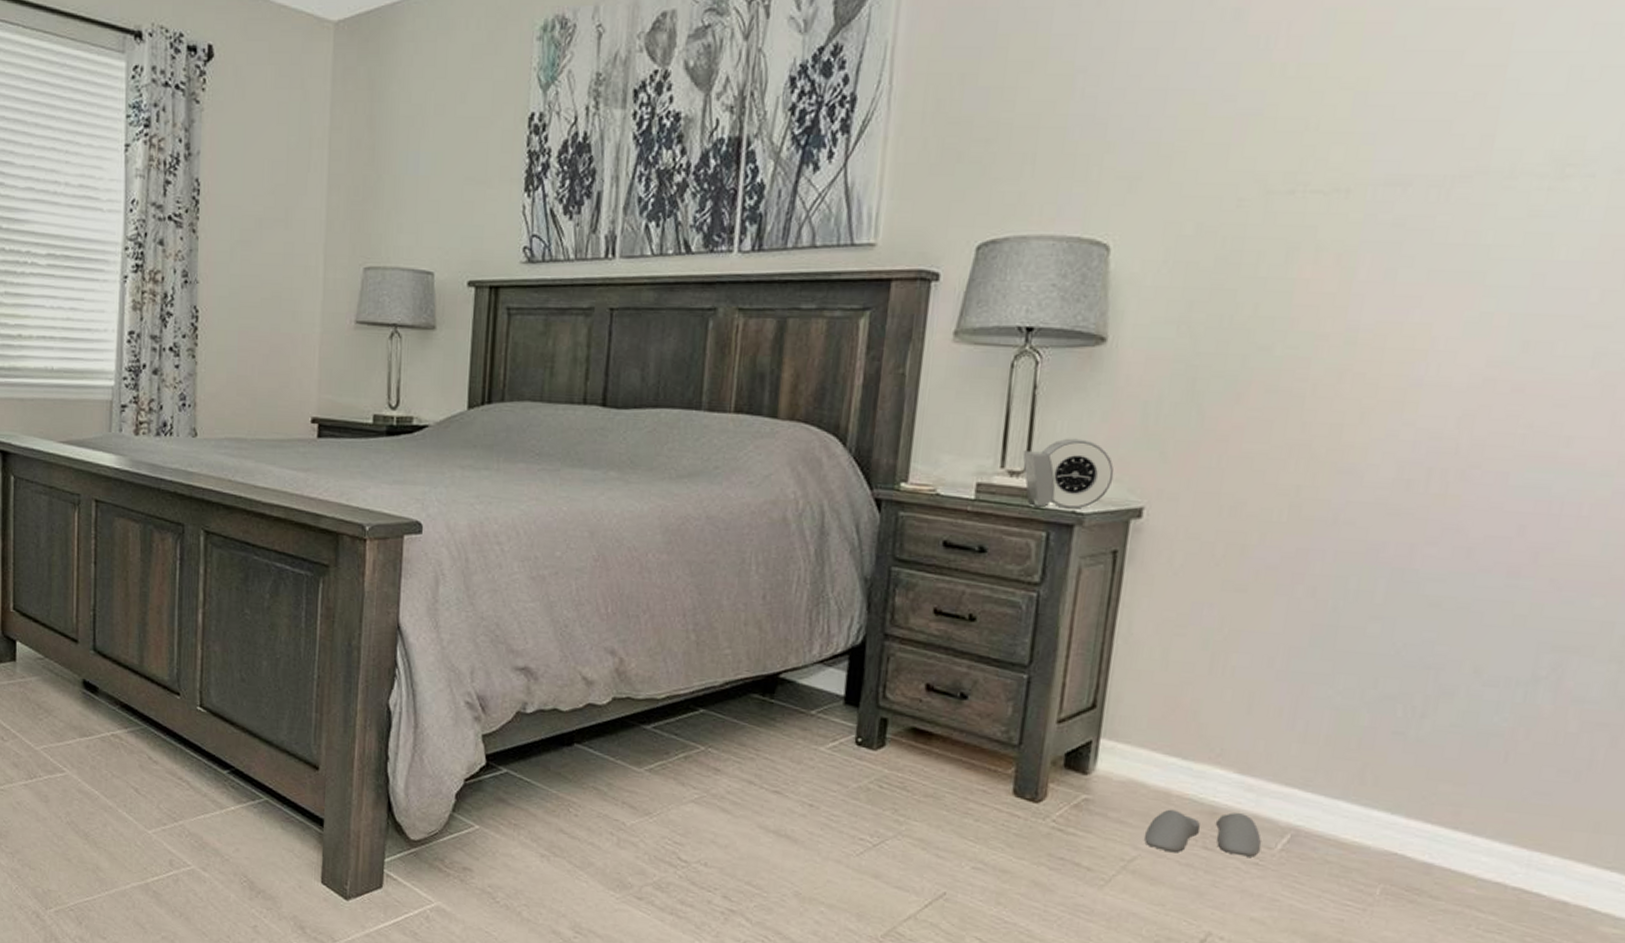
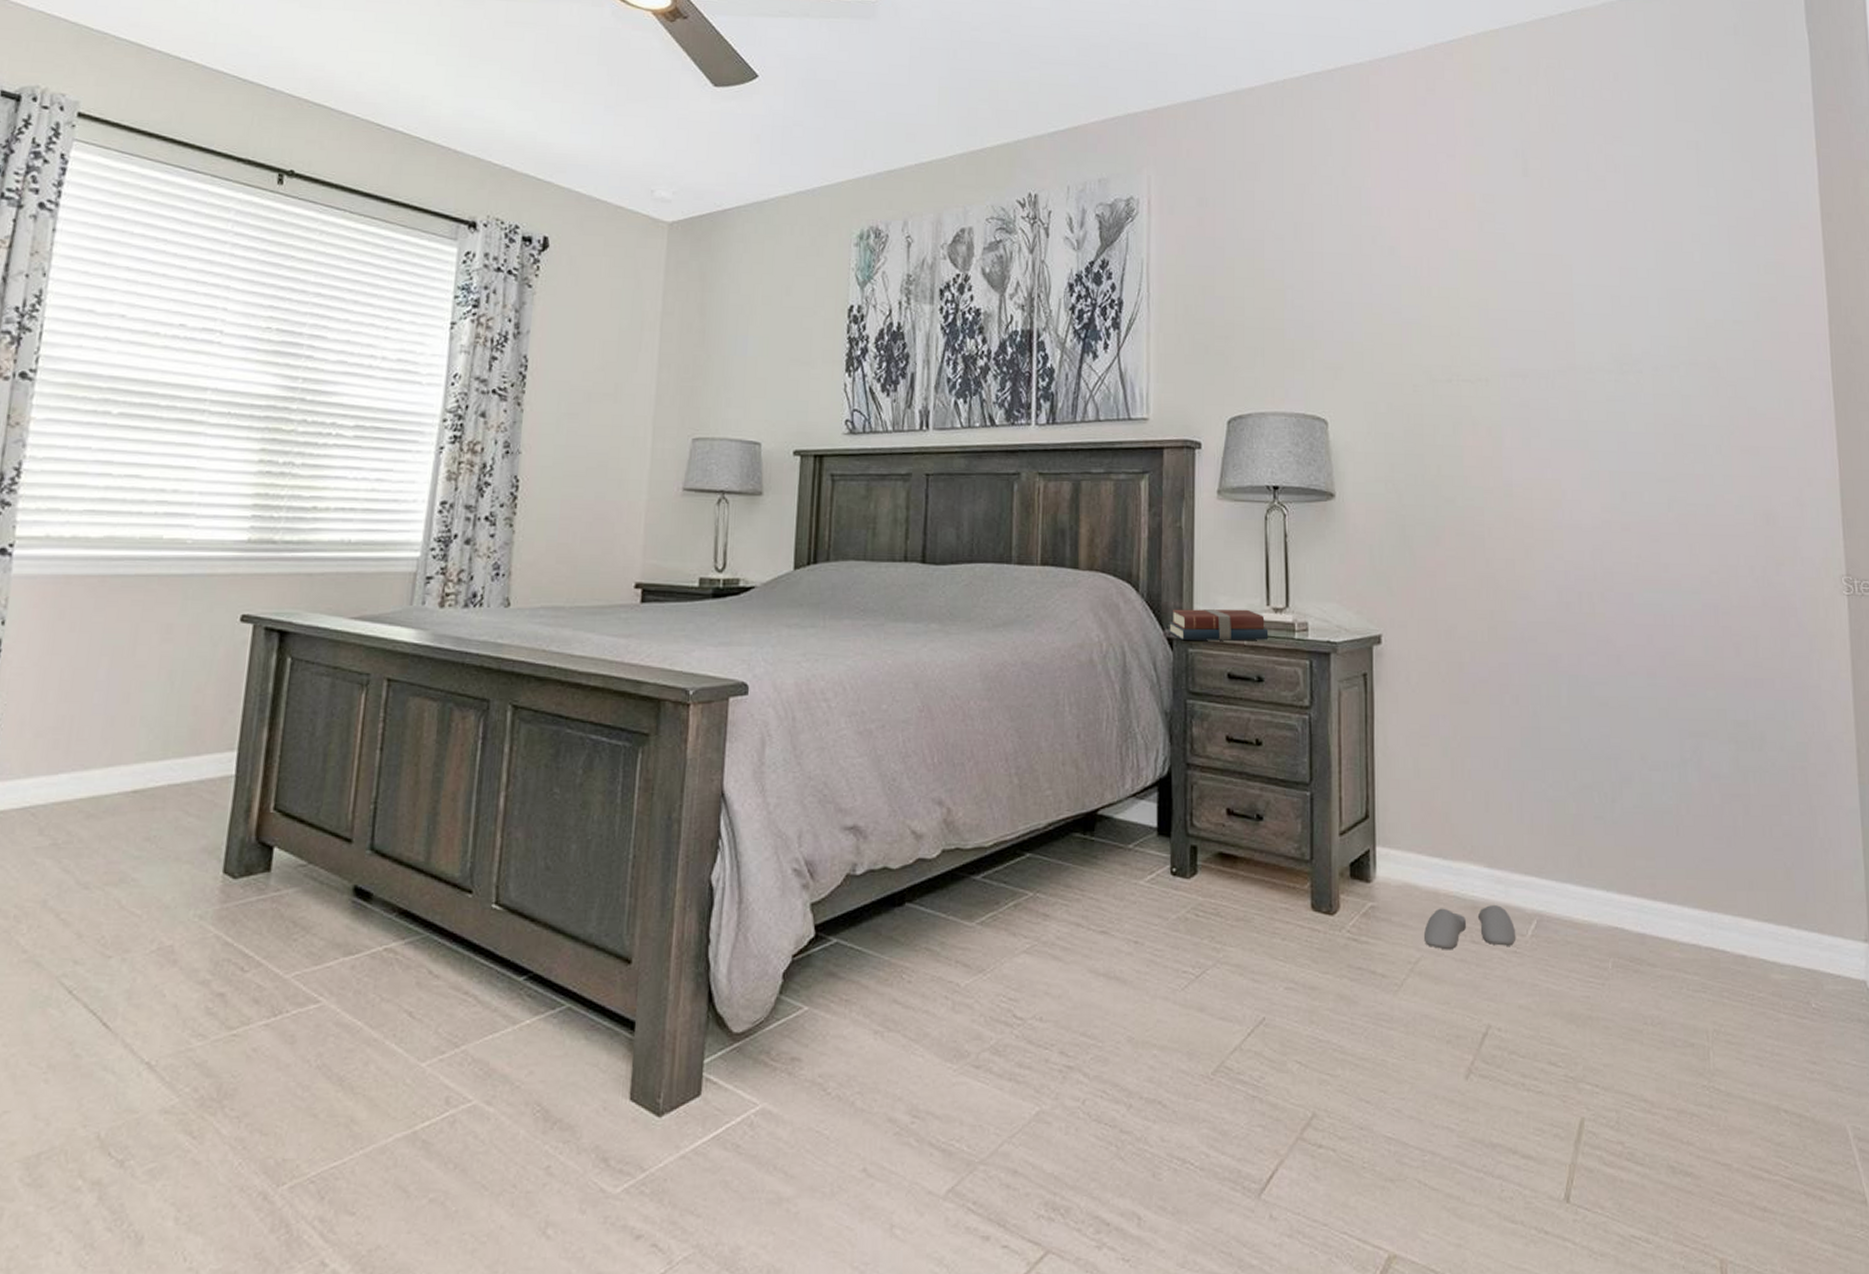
books: none [878,467,1000,507] -> present [1169,608,1269,641]
alarm clock: present [1022,438,1115,509] -> none [1283,578,1355,640]

